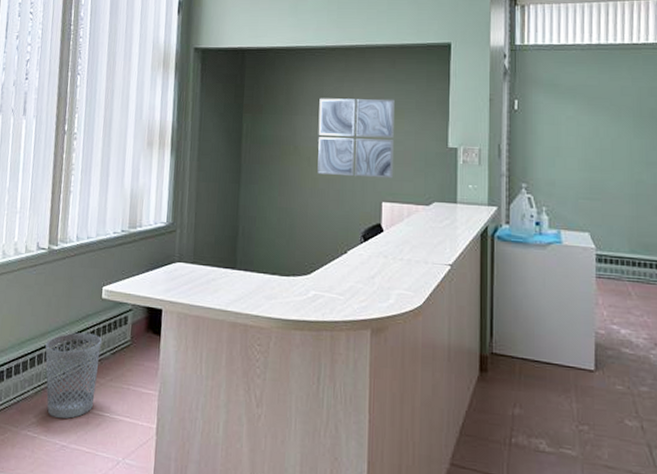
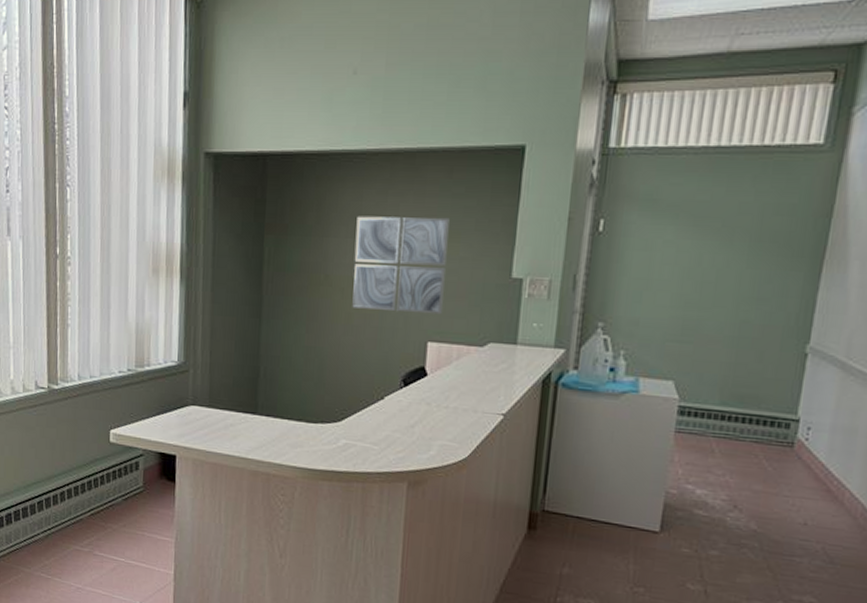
wastebasket: present [45,332,102,419] -> none [53,477,112,562]

